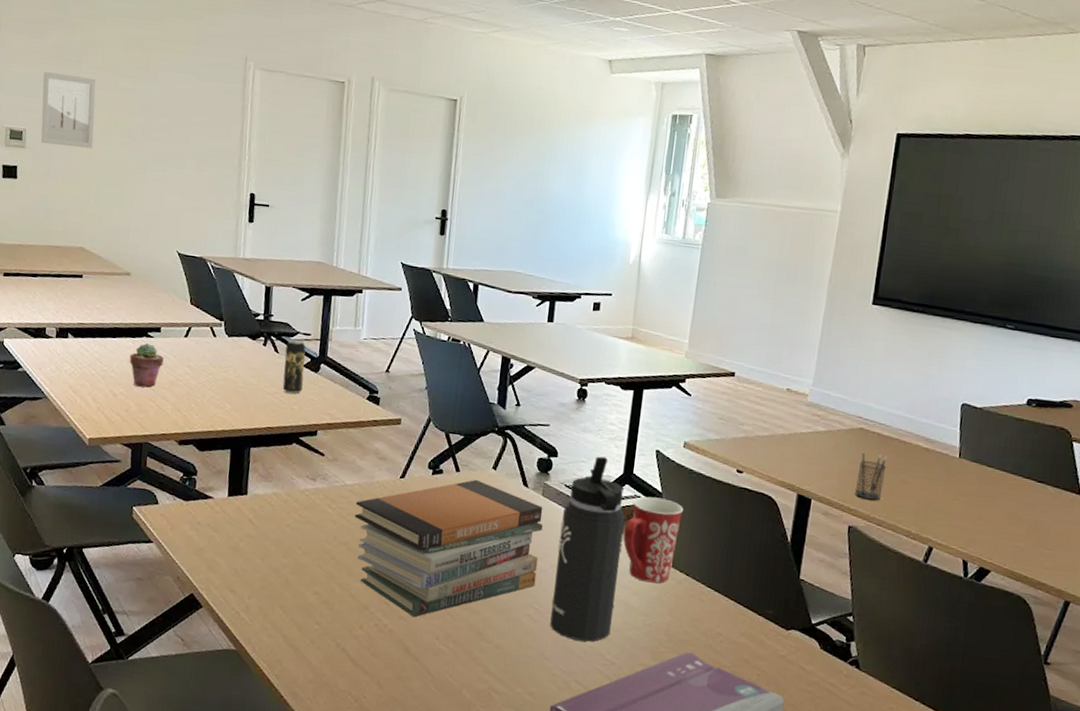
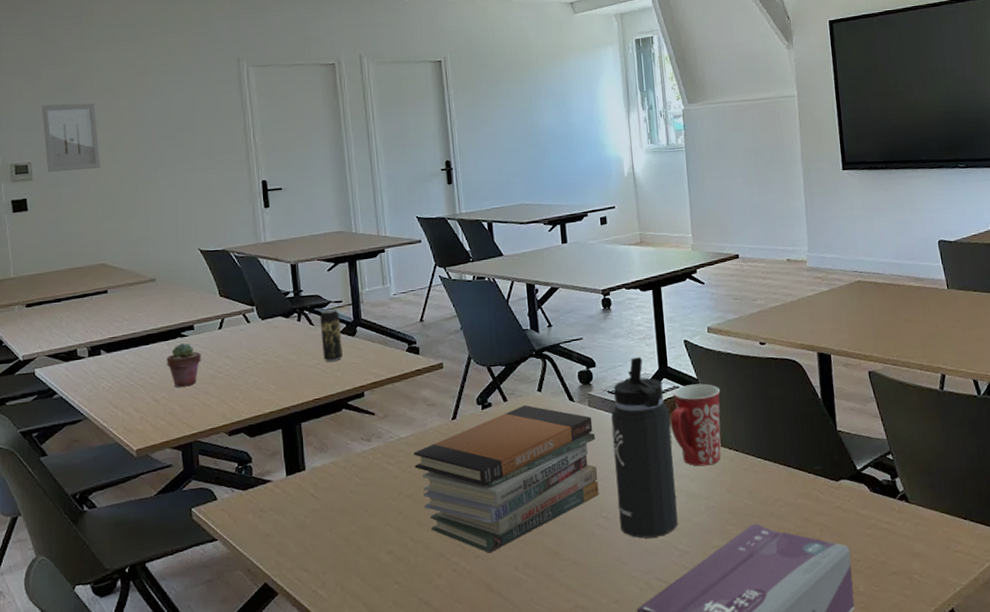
pencil holder: present [854,450,887,501] -> none [864,300,891,344]

